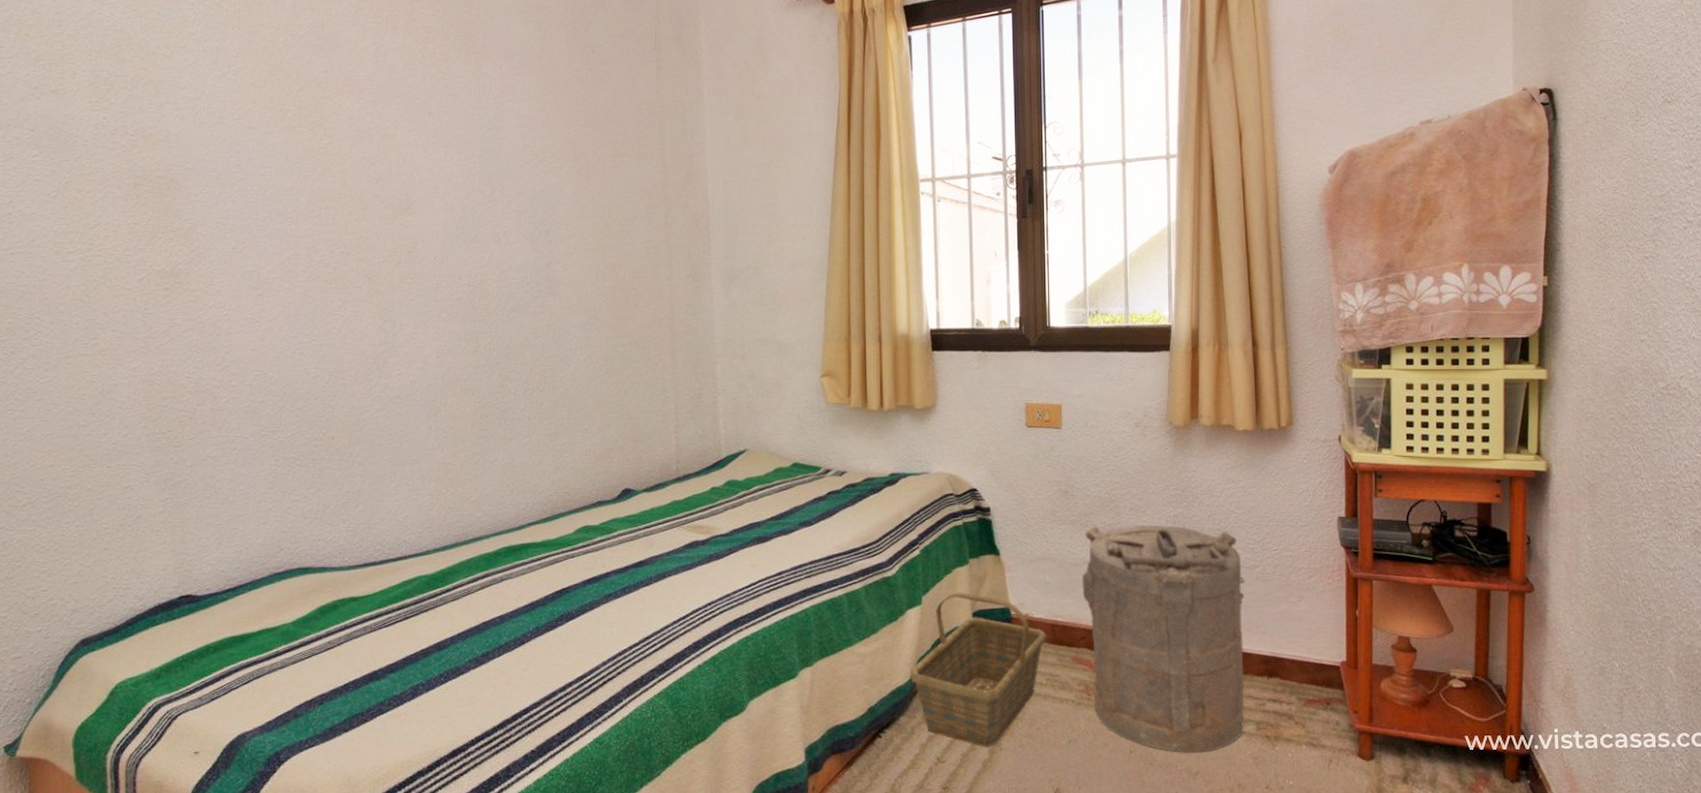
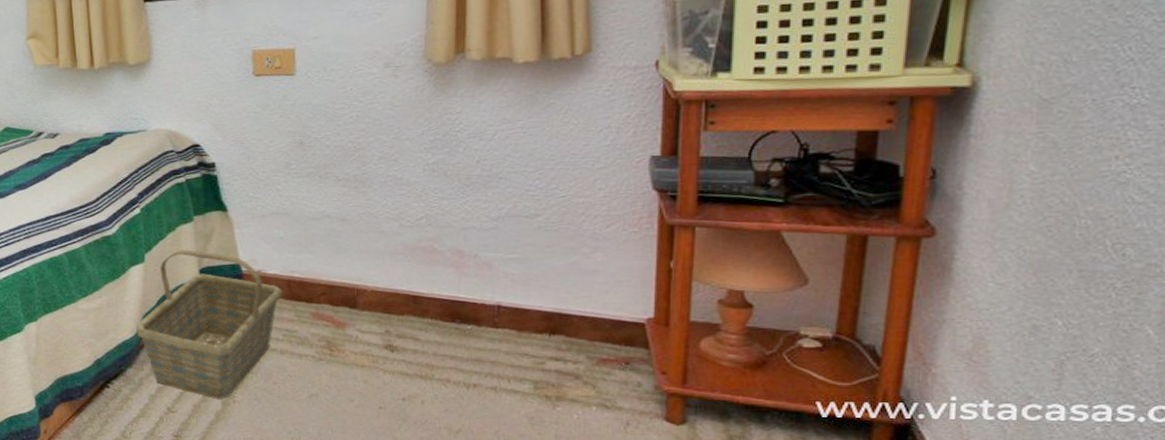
laundry hamper: present [1081,524,1245,753] -> none [321,173,523,411]

